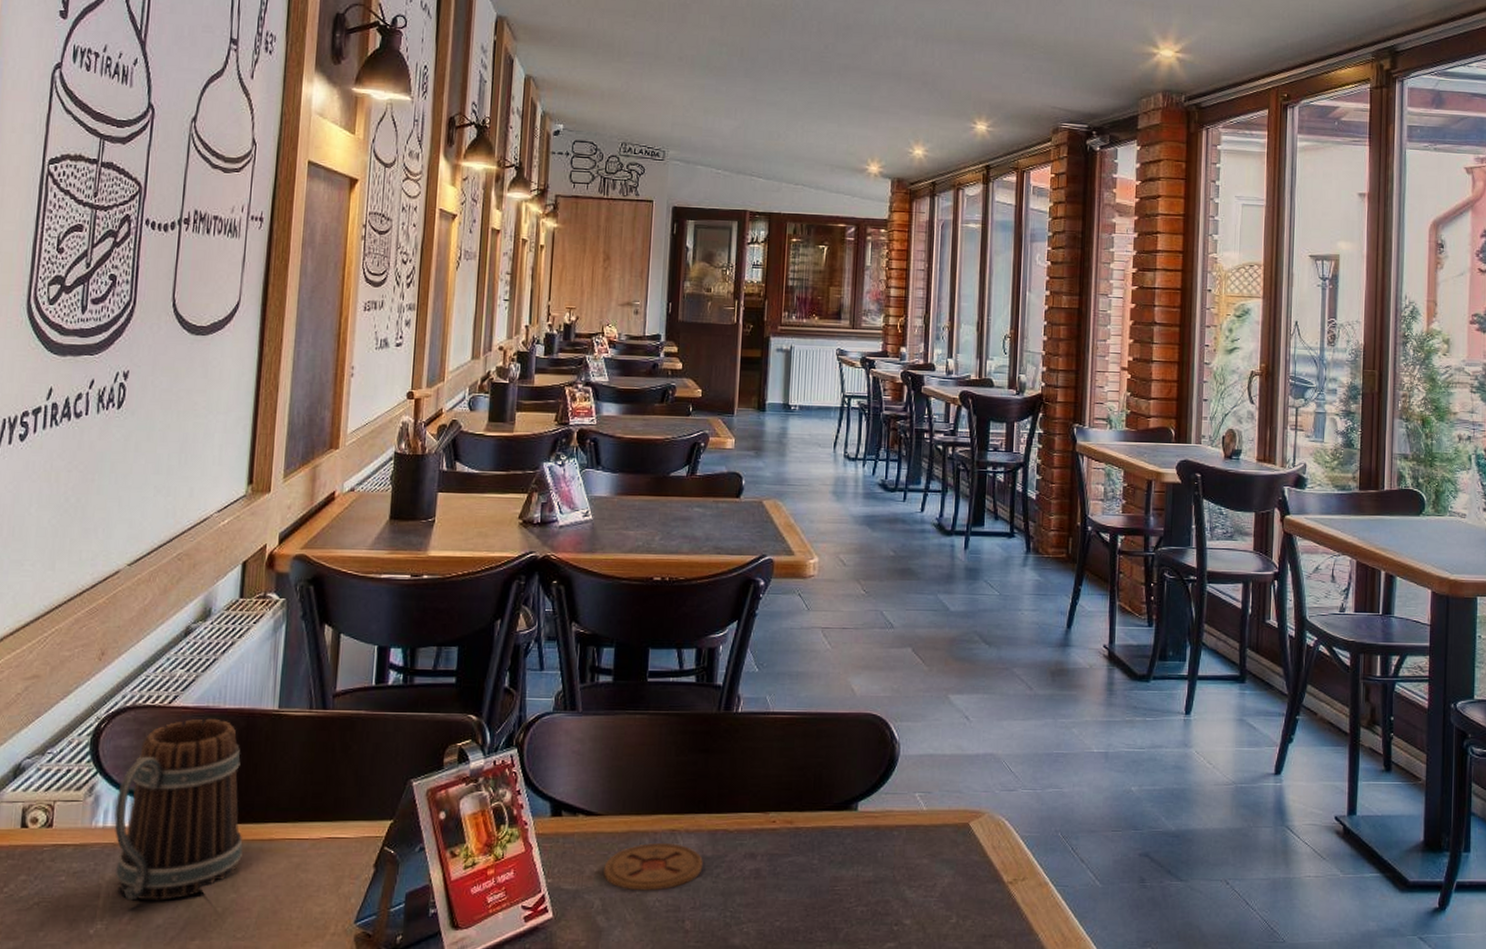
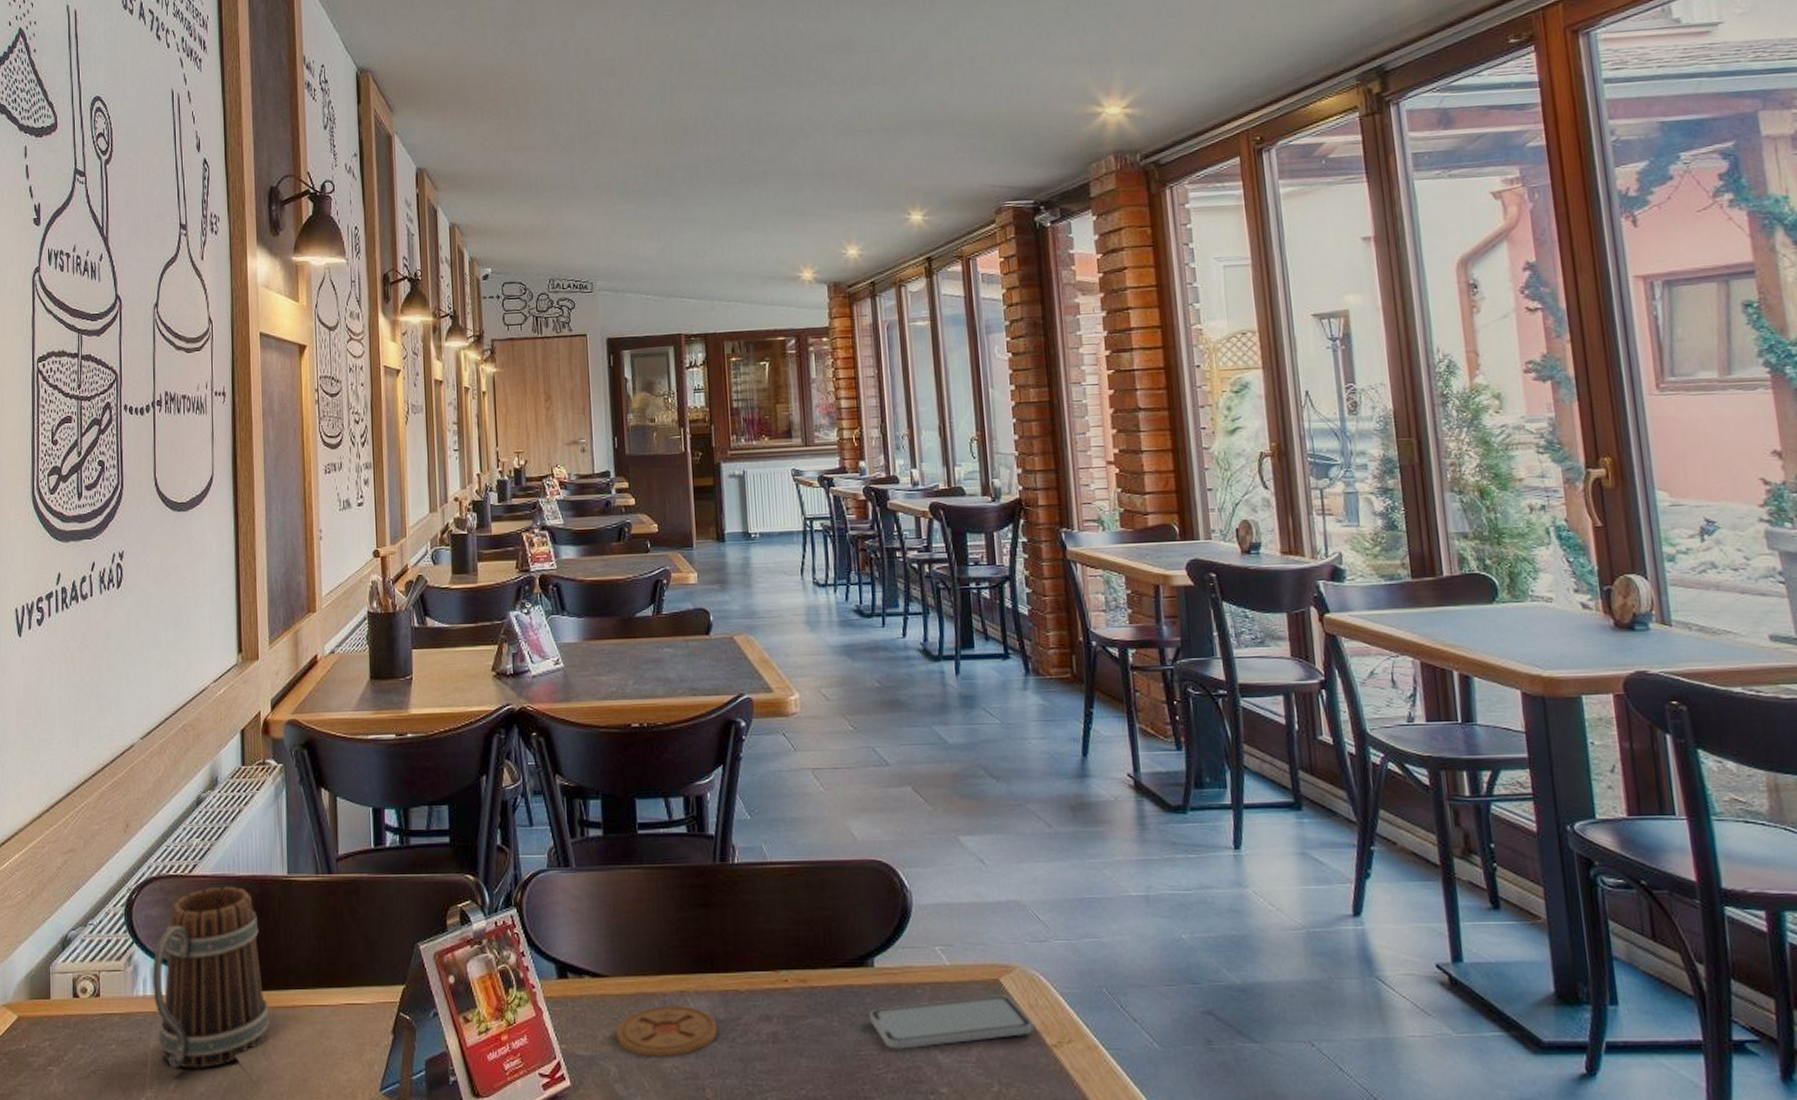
smartphone: none [848,837,994,885] -> present [870,995,1033,1049]

